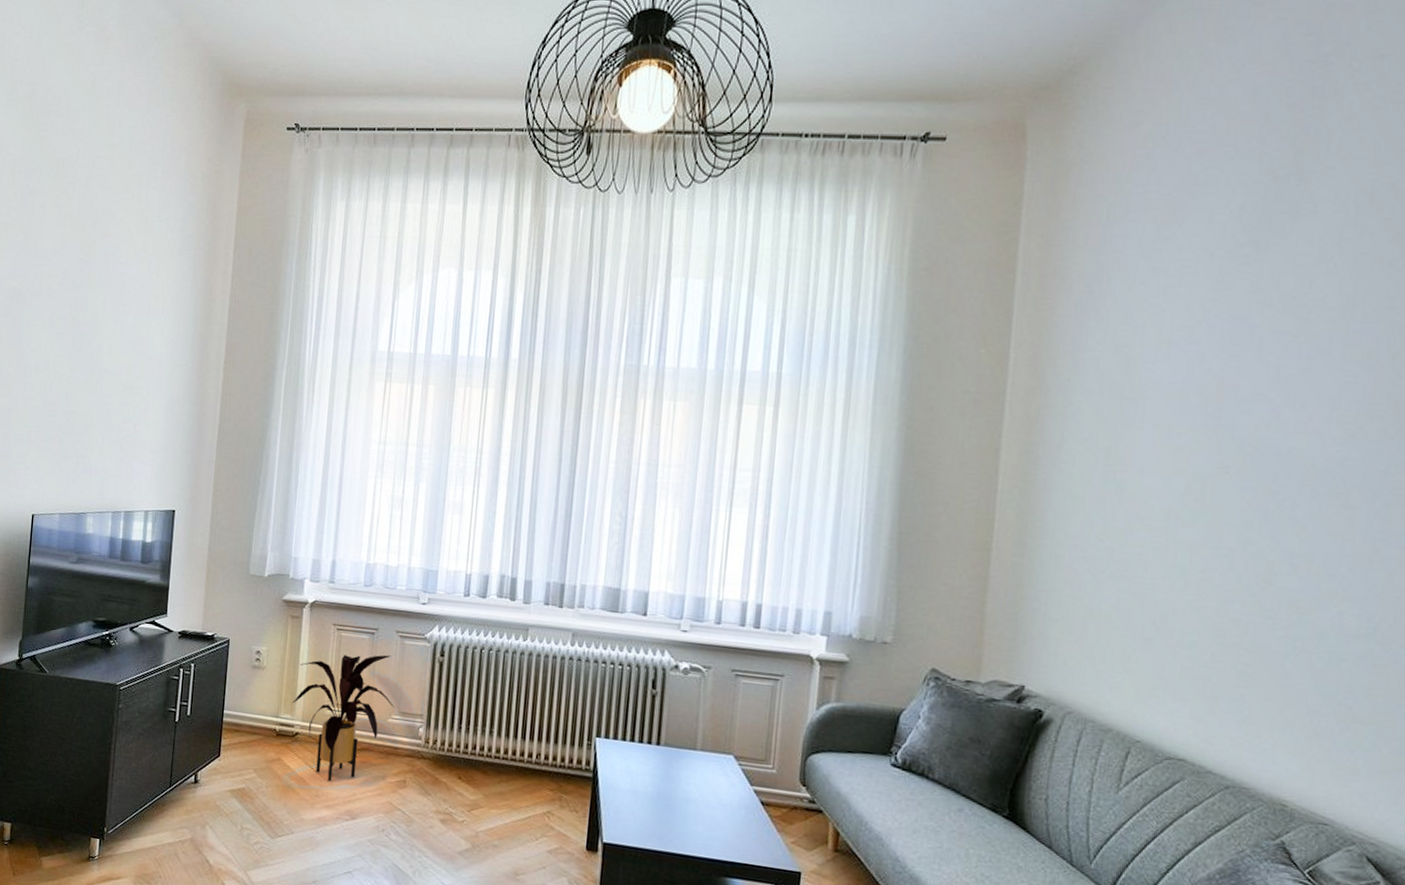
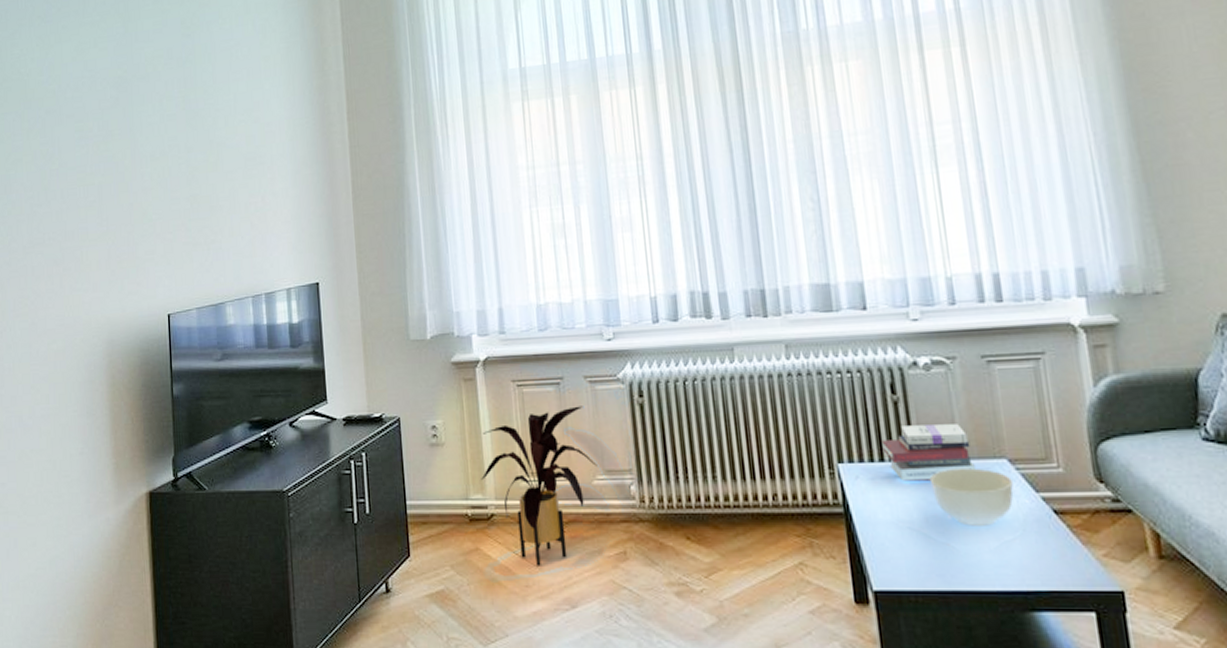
books: none [635,715,707,763] -> present [881,424,975,481]
bowl: none [667,756,734,807] -> present [929,468,1014,528]

